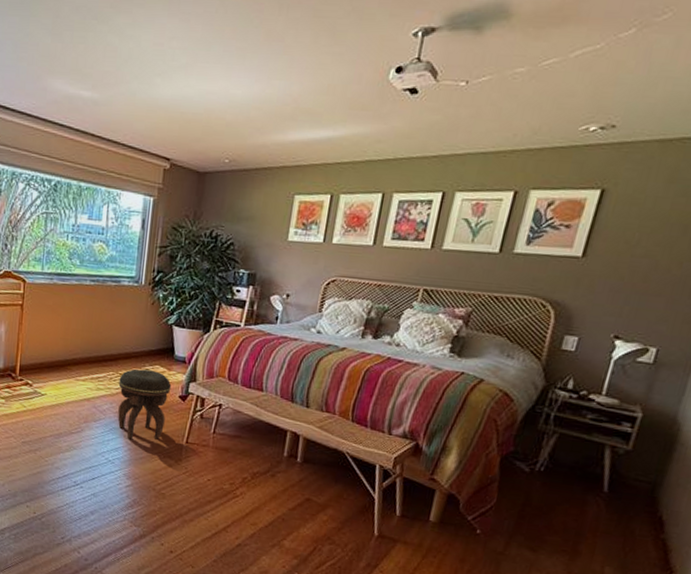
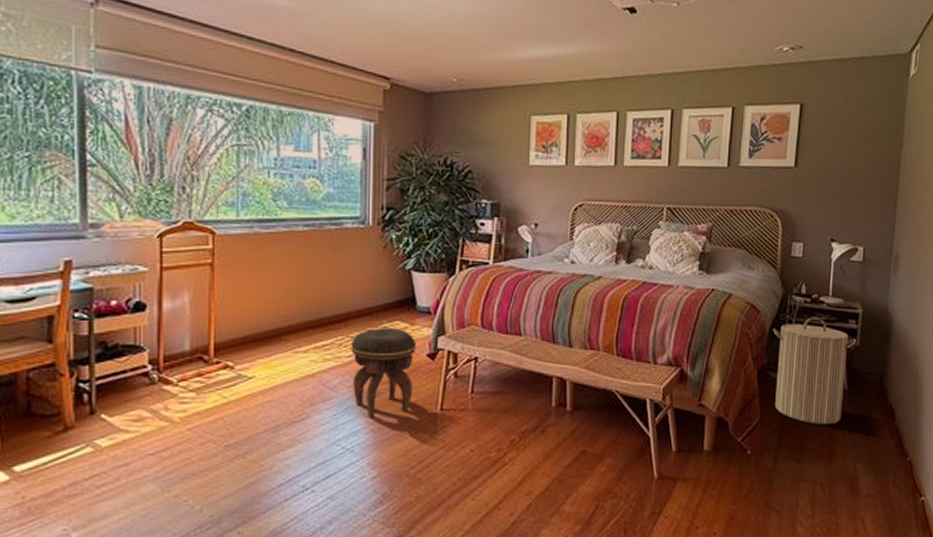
laundry hamper: none [515,413,628,523] -> present [773,317,856,425]

